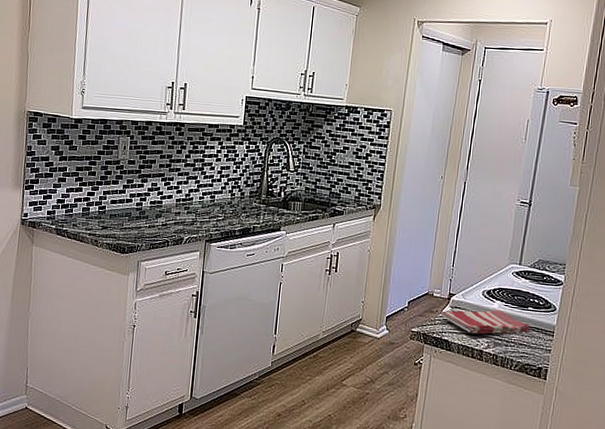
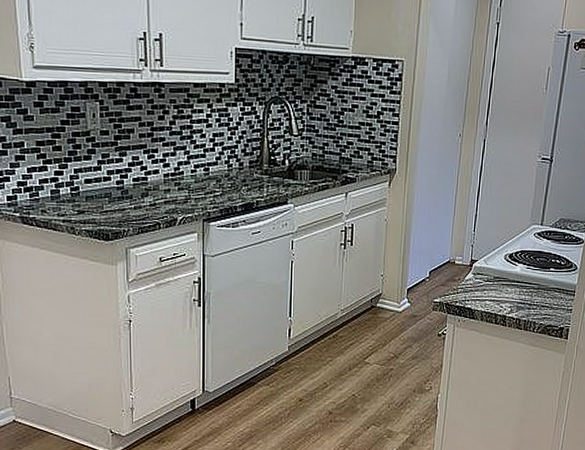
dish towel: present [440,310,530,334] -> none [462,273,552,299]

